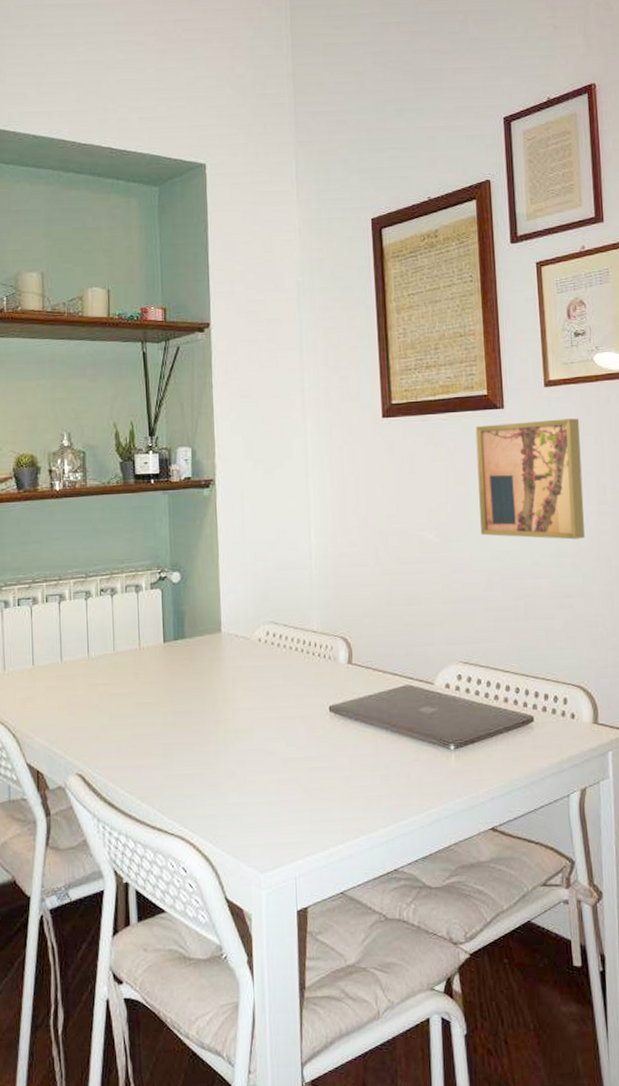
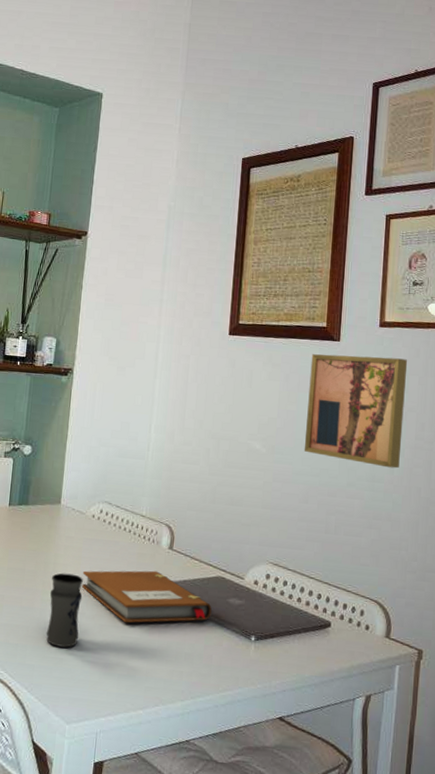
jar: none [222,707,262,790] -> present [46,573,83,648]
notebook: none [256,690,404,752] -> present [81,570,212,623]

